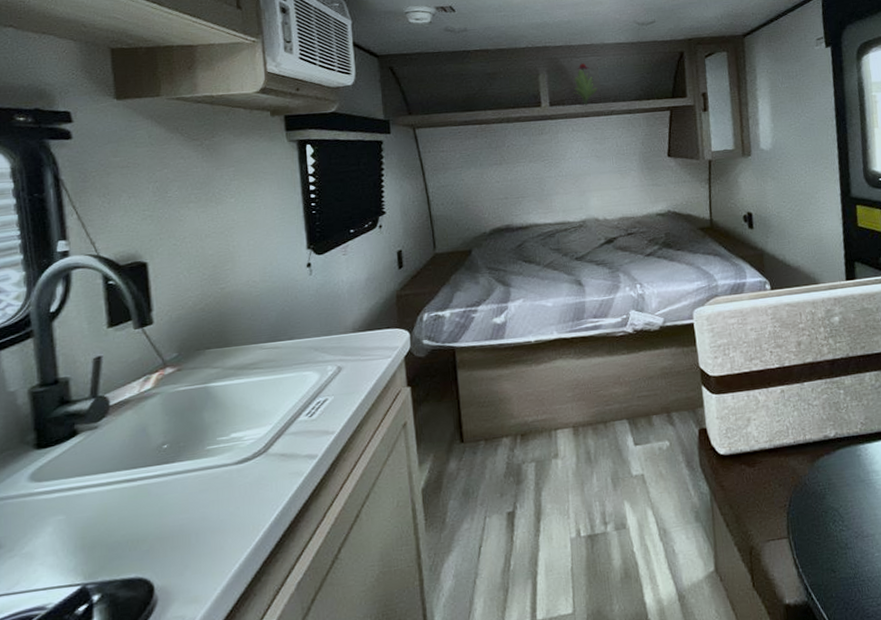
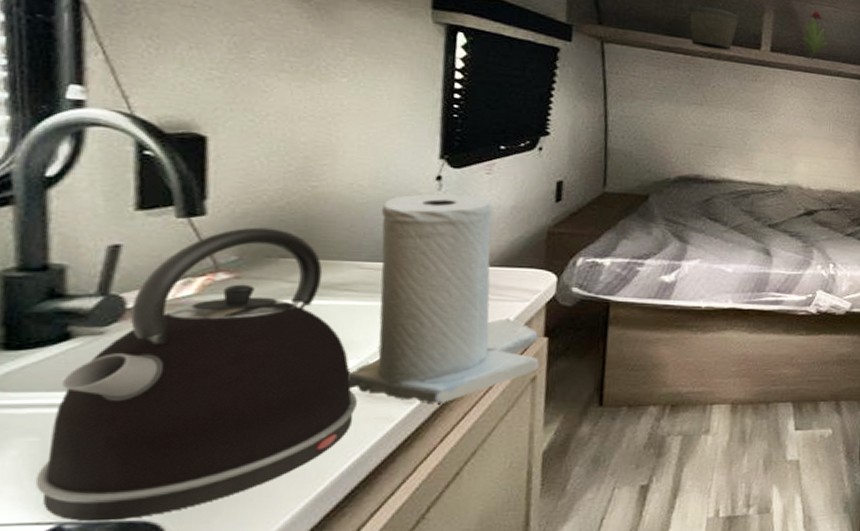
kettle: none [65,326,274,581] -> present [35,227,357,522]
paper towel: none [264,274,408,457] -> present [347,193,540,403]
basket: none [476,80,519,115] -> present [688,6,739,51]

